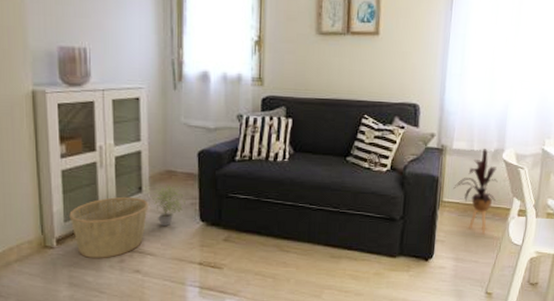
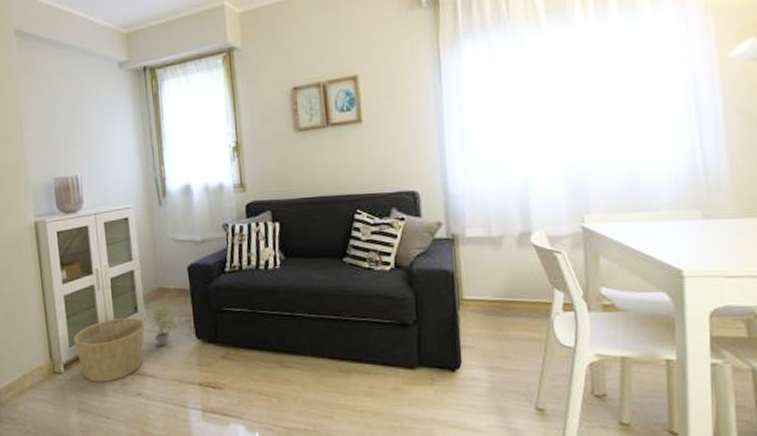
house plant: present [453,149,498,235] -> none [474,234,530,337]

